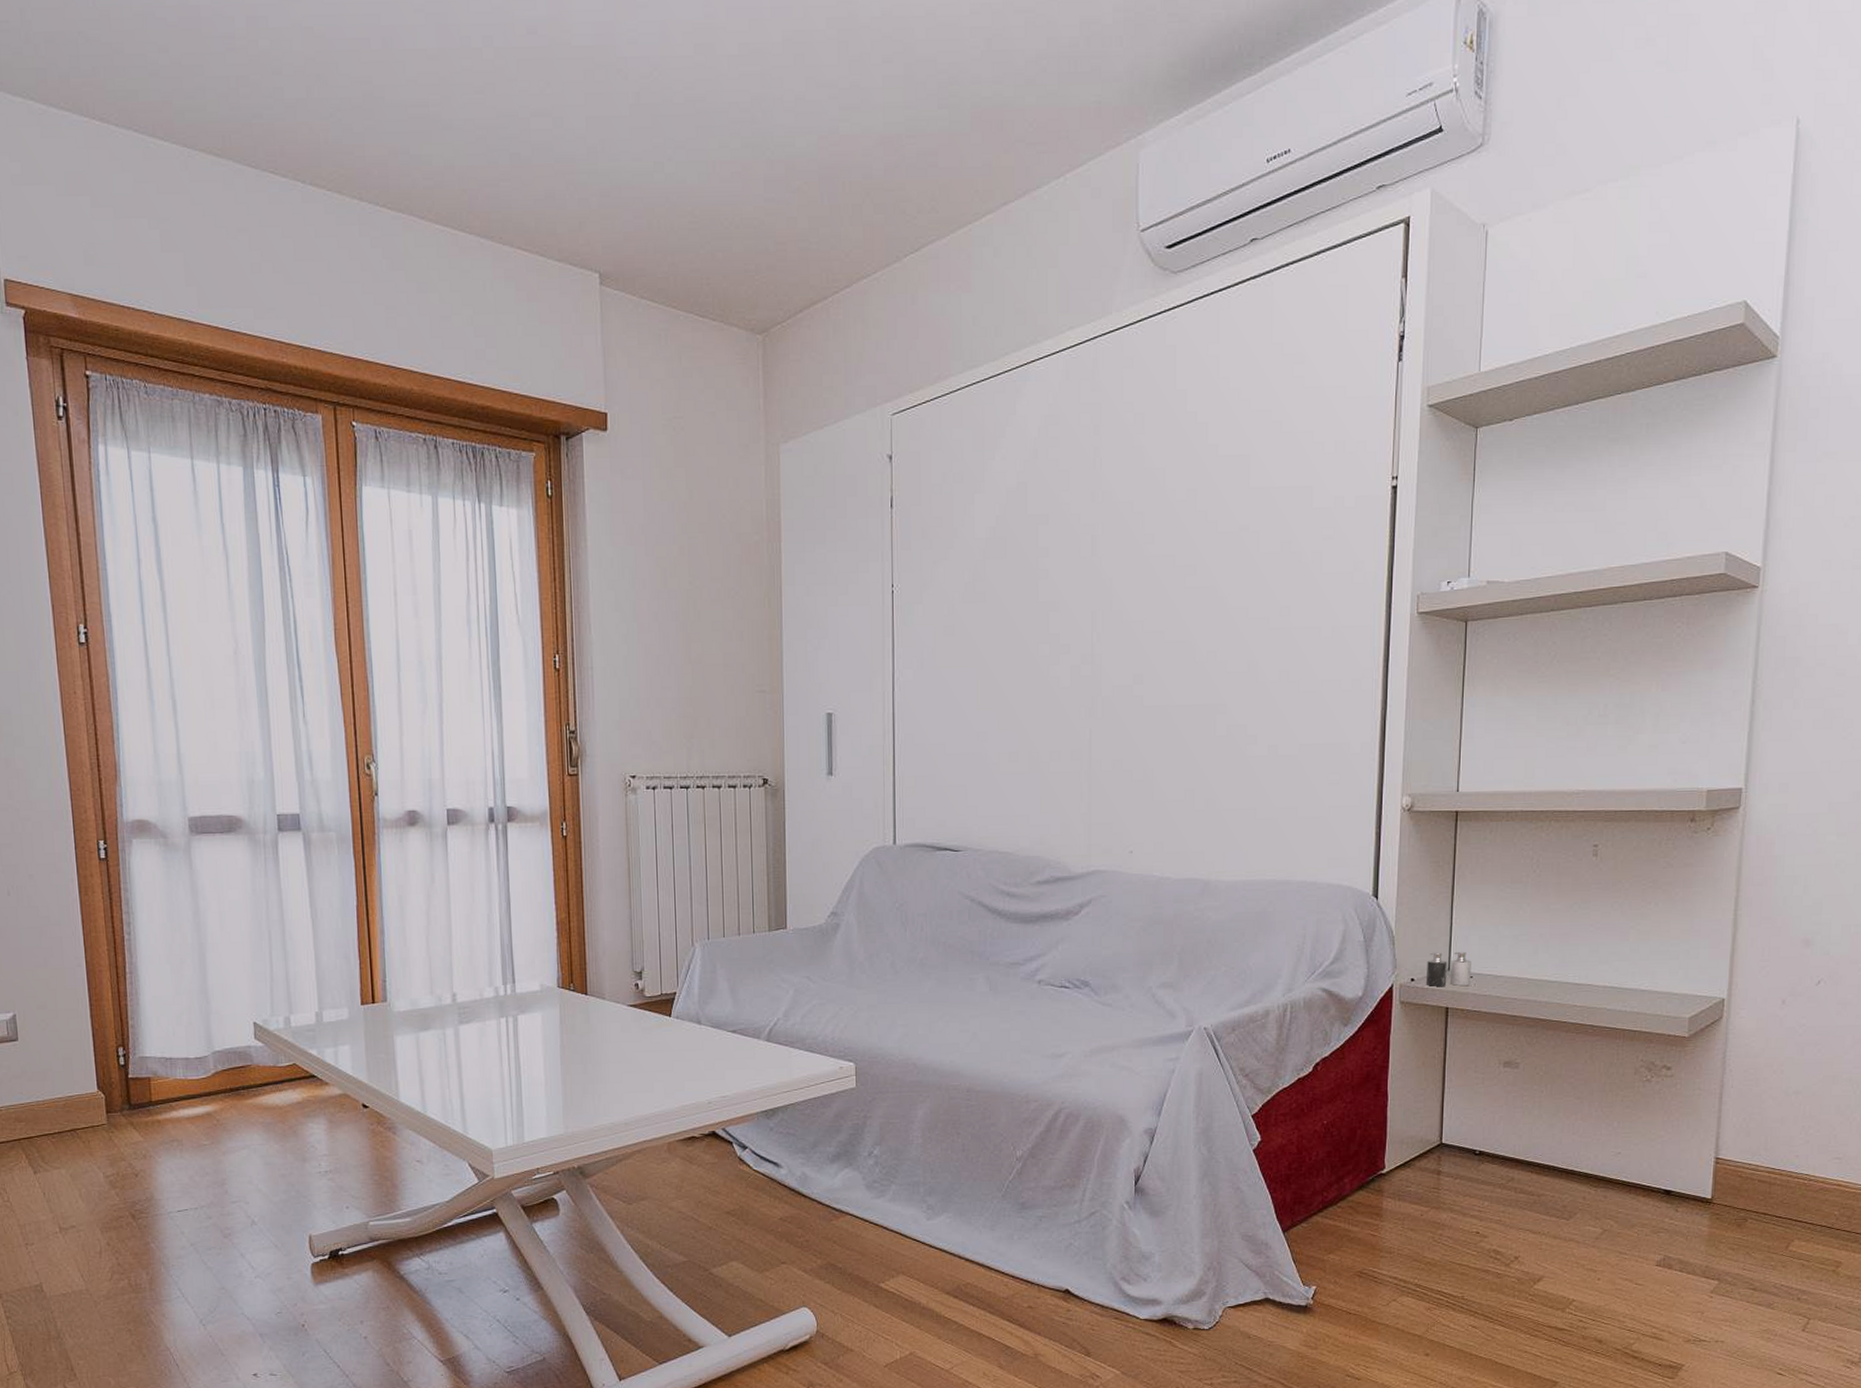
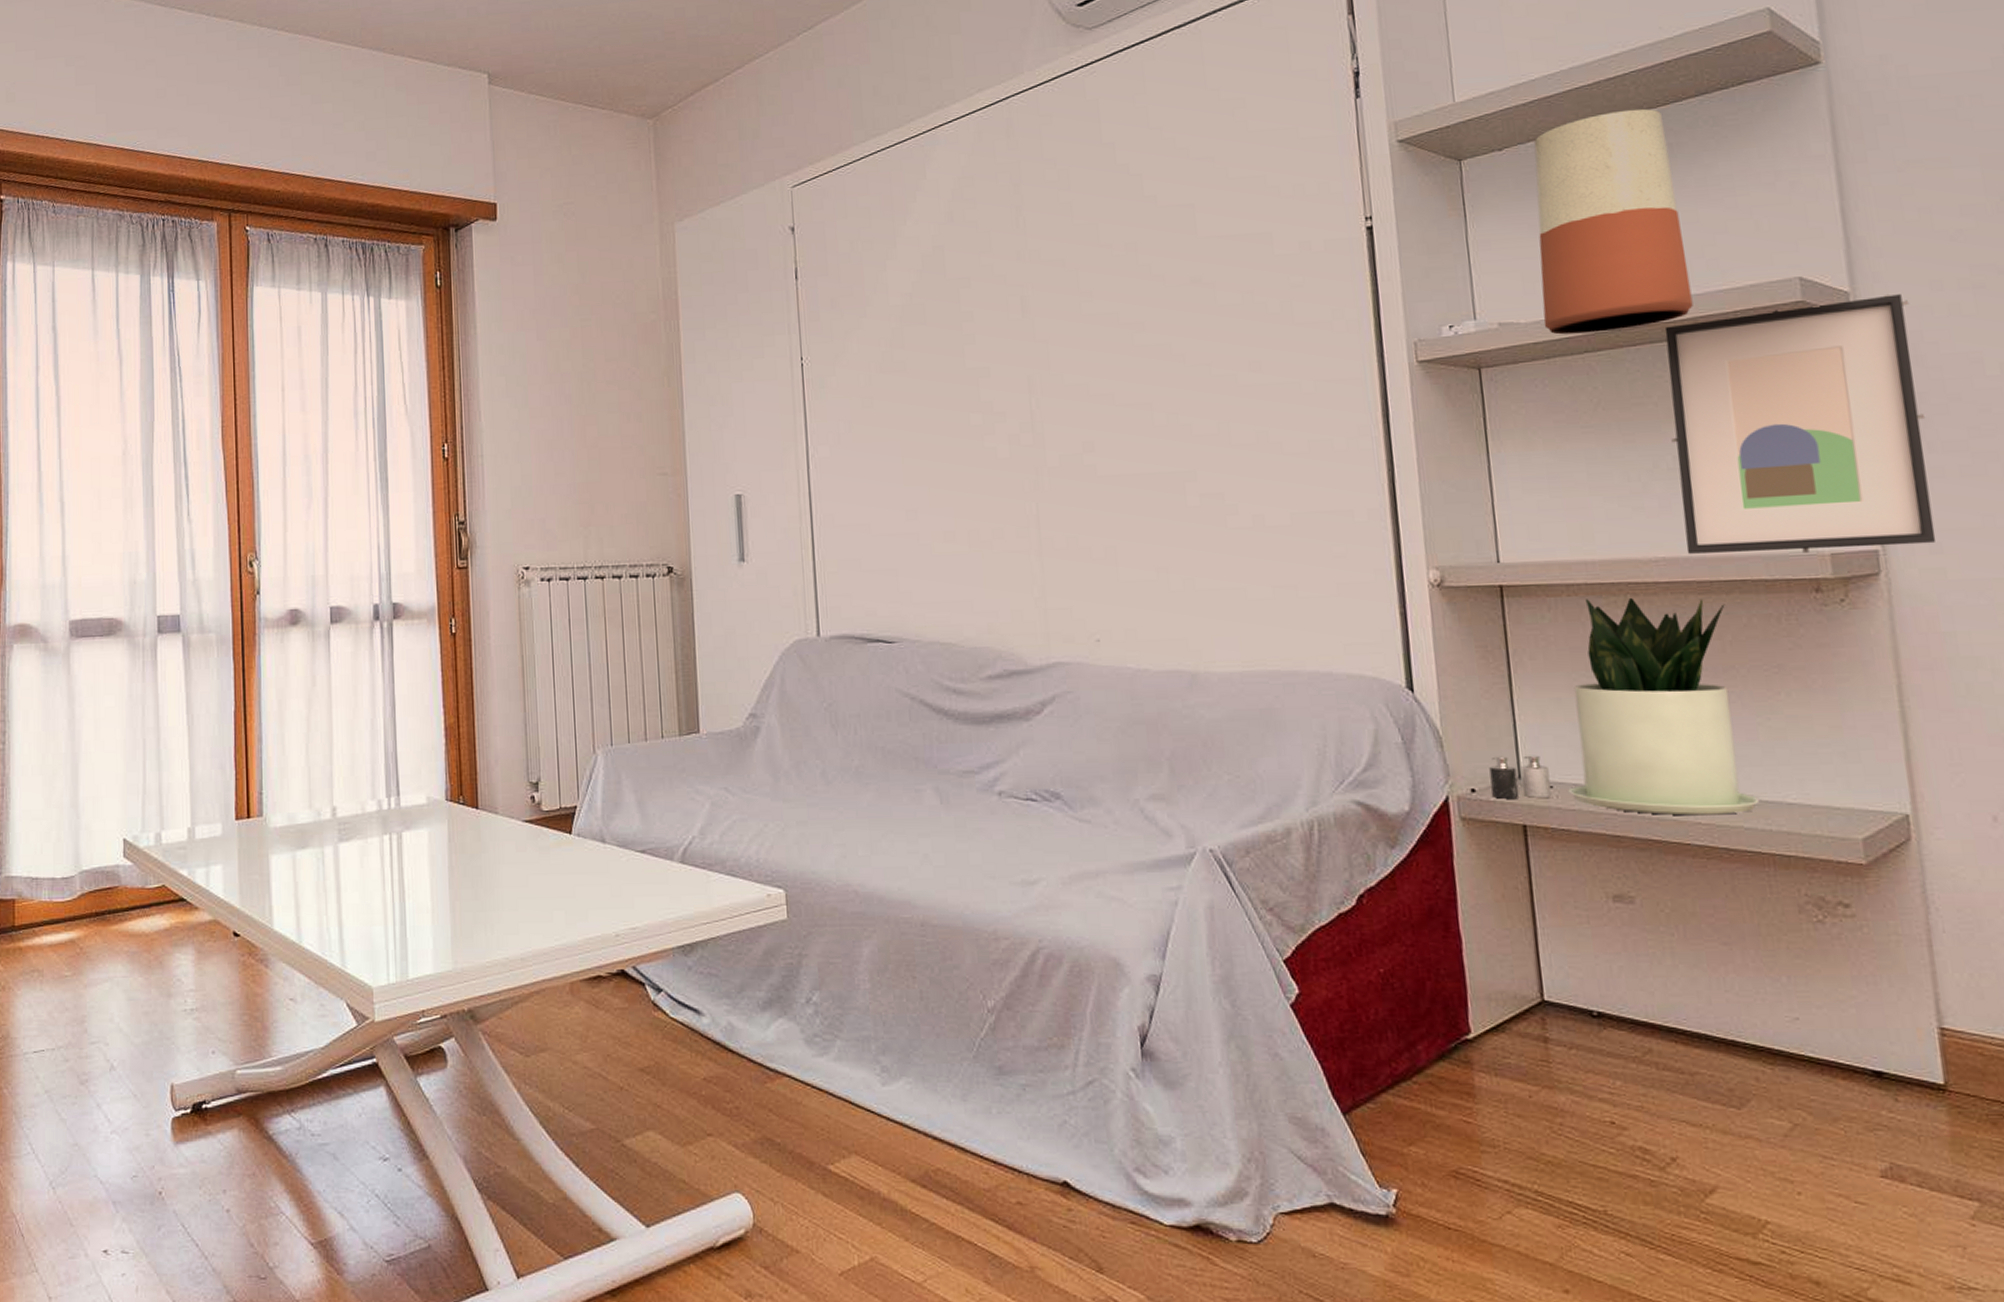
planter: none [1483,823,1623,1000] -> present [1568,597,1760,816]
vase: none [1523,389,1646,594] -> present [1533,108,1693,335]
picture frame: none [1602,570,1804,789] -> present [1664,293,1936,554]

